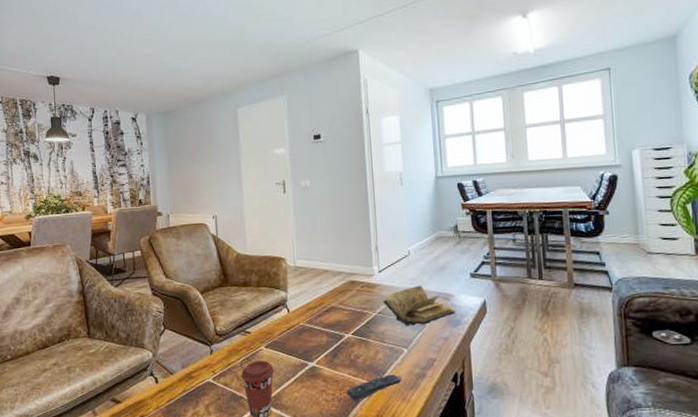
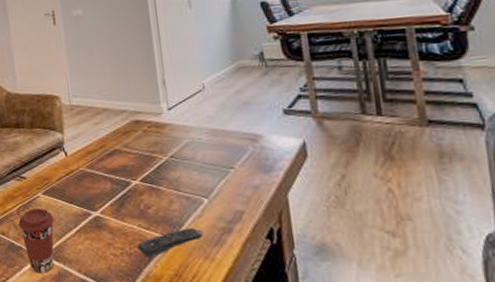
book: present [383,285,456,327] -> none [175,124,267,173]

